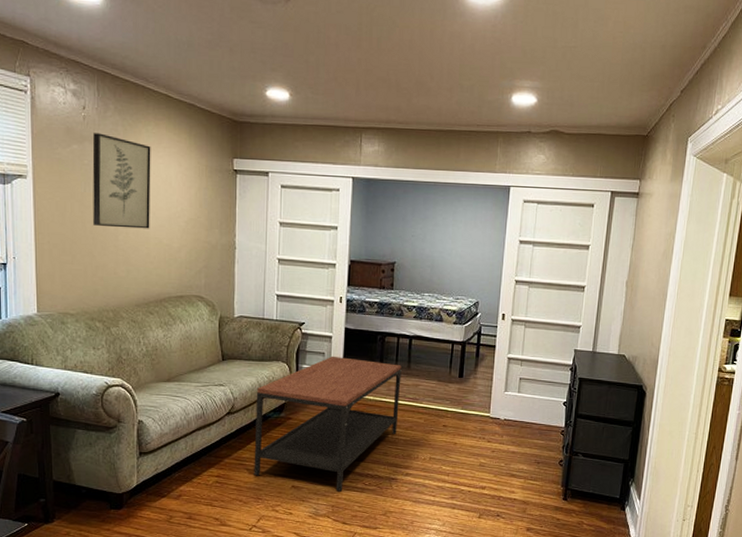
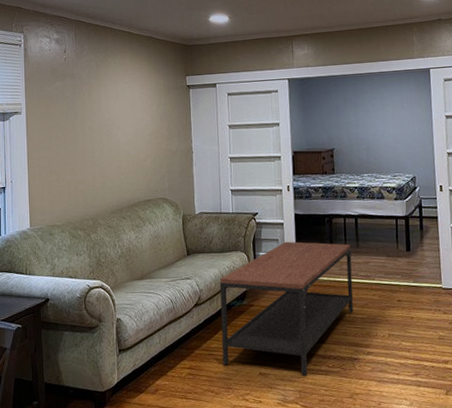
wall art: present [92,133,151,229] -> none [72,70,120,147]

